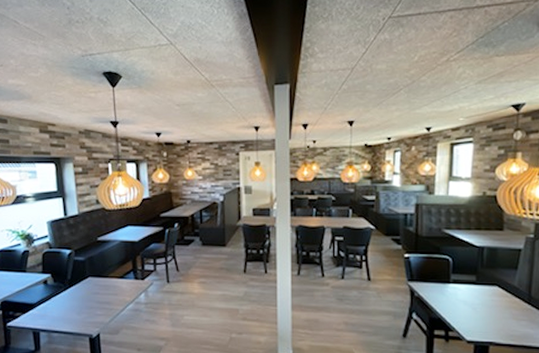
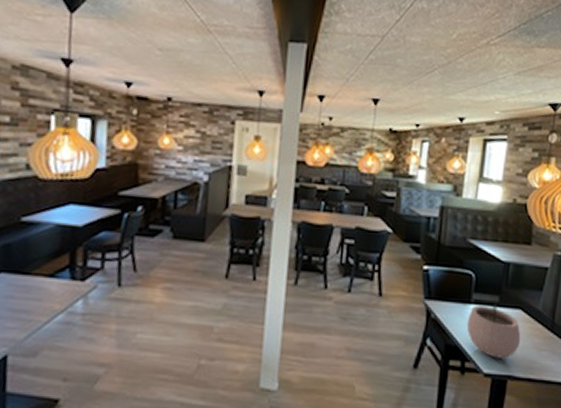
plant pot: none [447,279,500,328] -> present [466,299,521,359]

